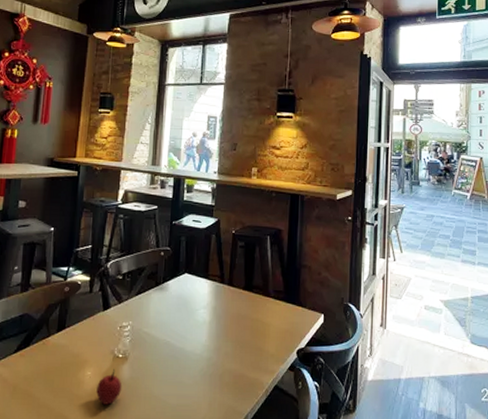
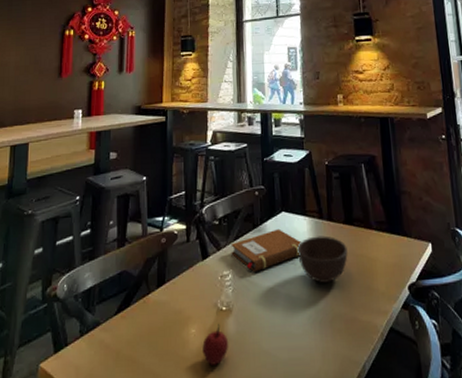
notebook: none [132,288,200,326] -> present [231,228,301,272]
bowl: none [196,298,244,341] -> present [297,235,348,283]

